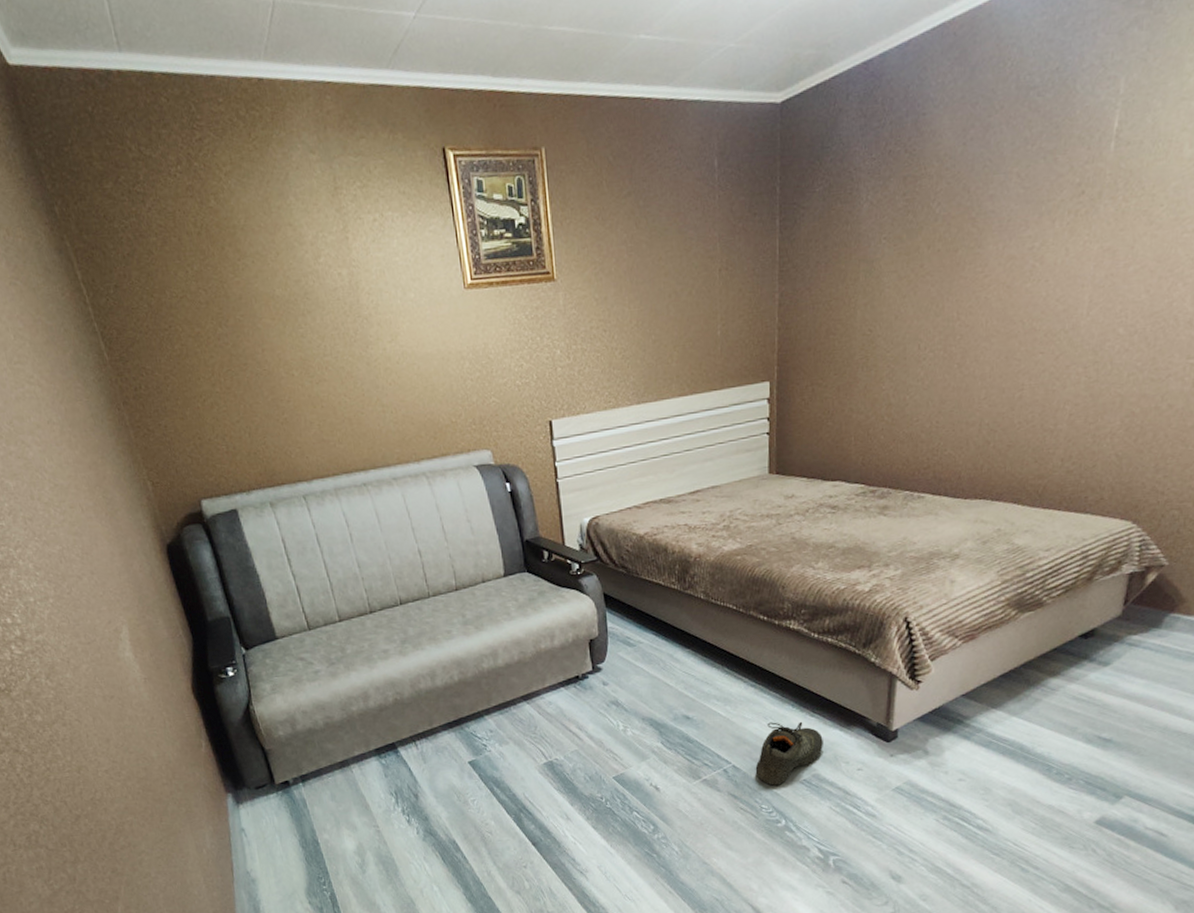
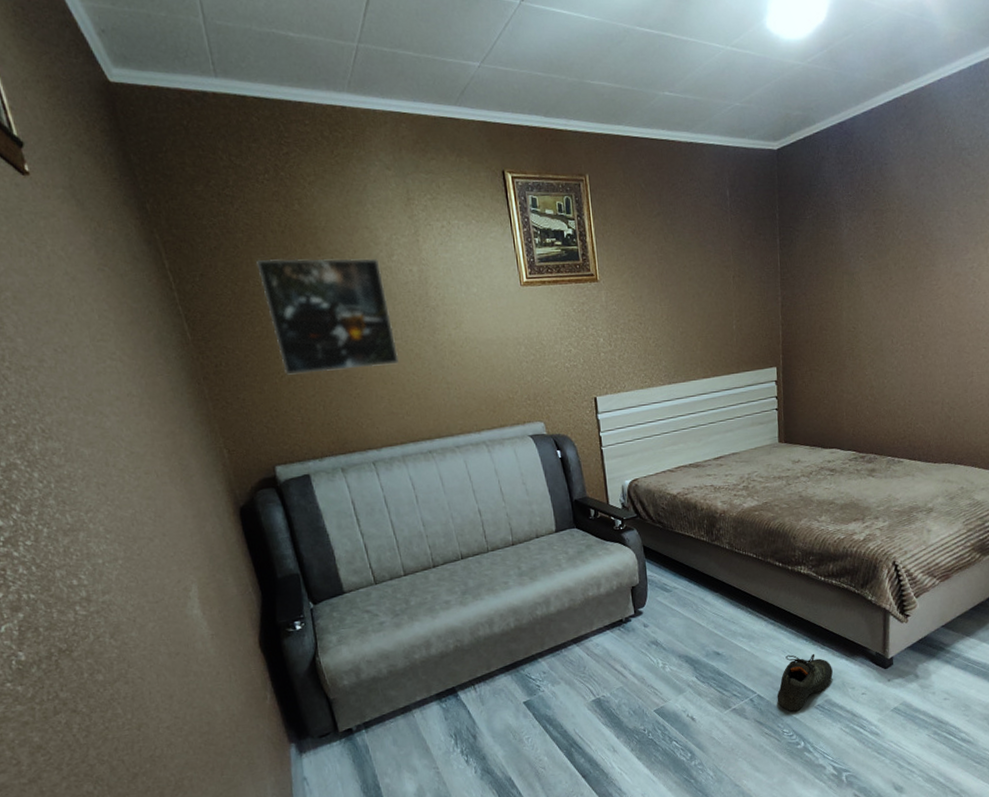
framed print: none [172,260,329,398] -> present [256,258,399,375]

